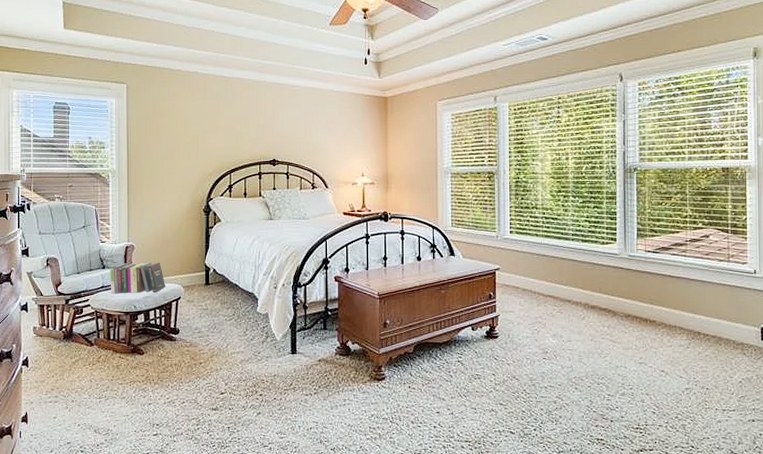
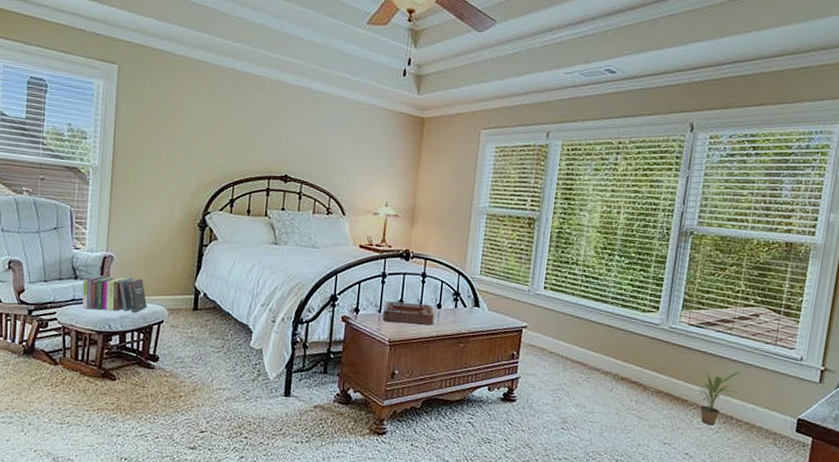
decorative tray: none [370,258,416,278] -> present [382,301,435,326]
potted plant: none [663,290,702,342] -> present [696,370,741,426]

